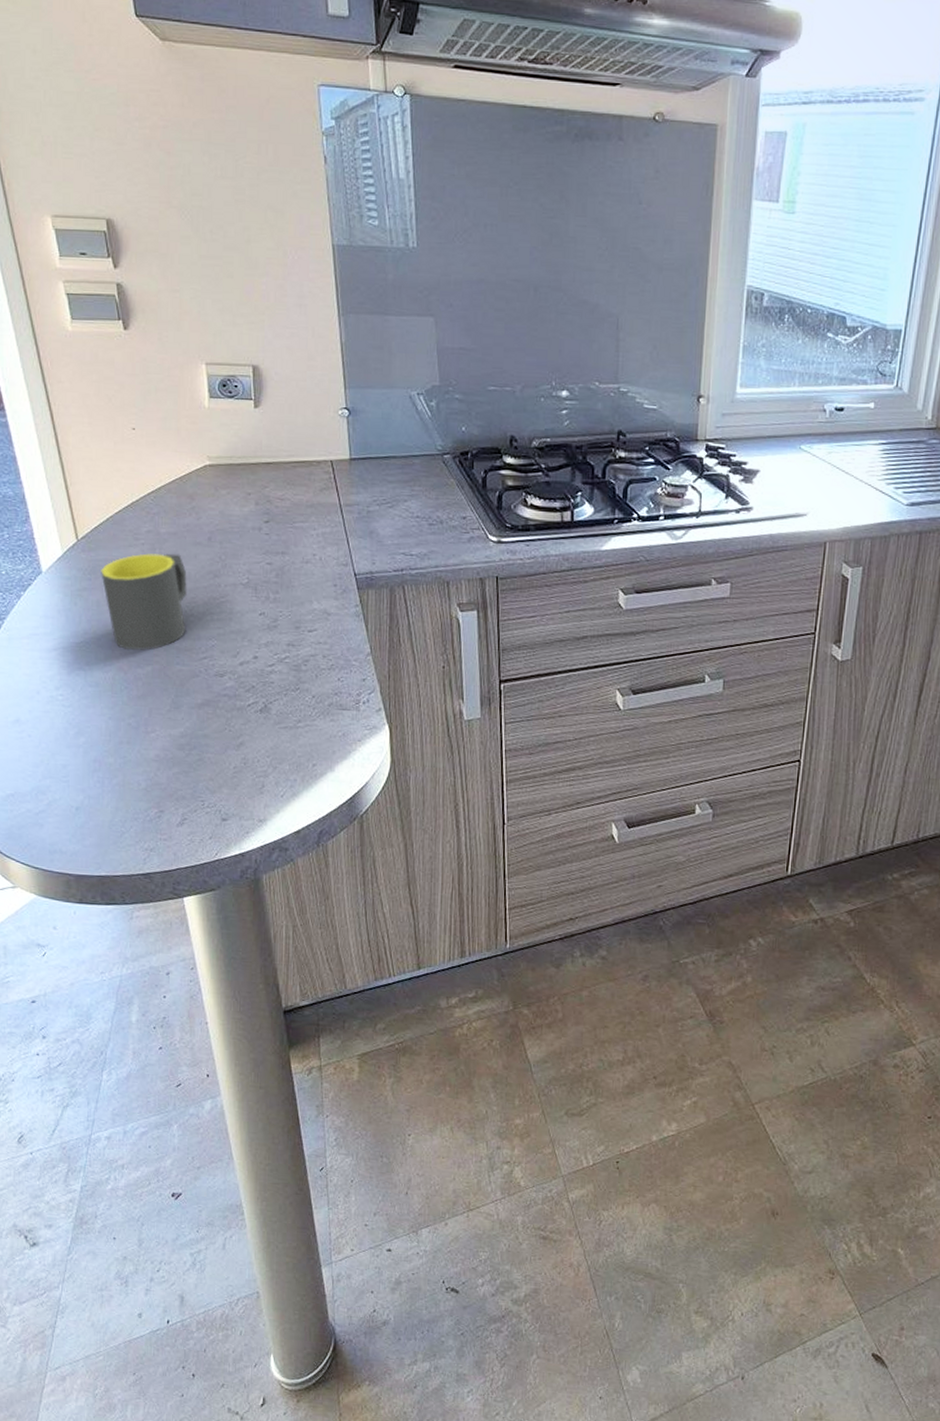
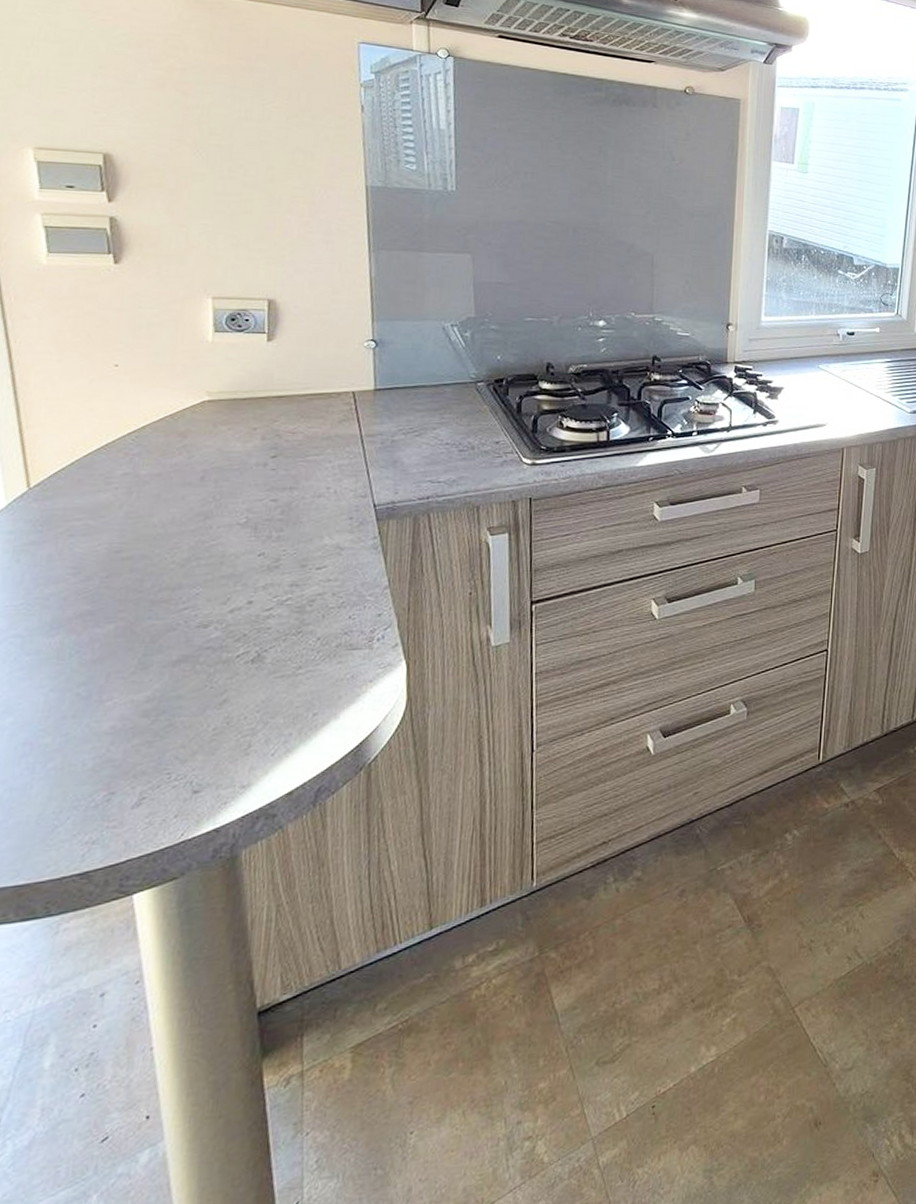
mug: present [101,553,187,650] -> none [56,496,171,608]

